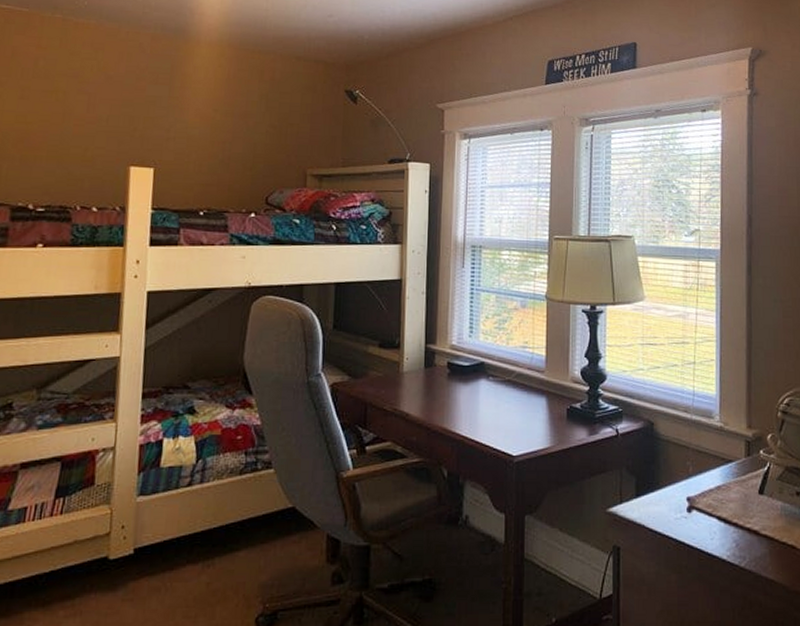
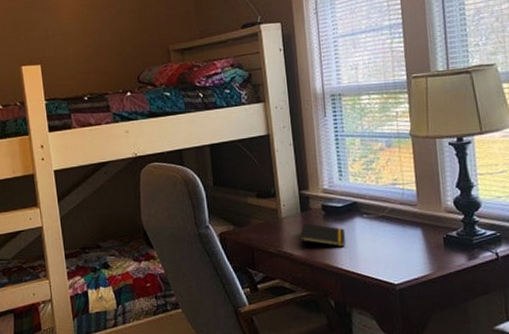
notepad: none [419,381,469,411] -> present [299,223,345,249]

